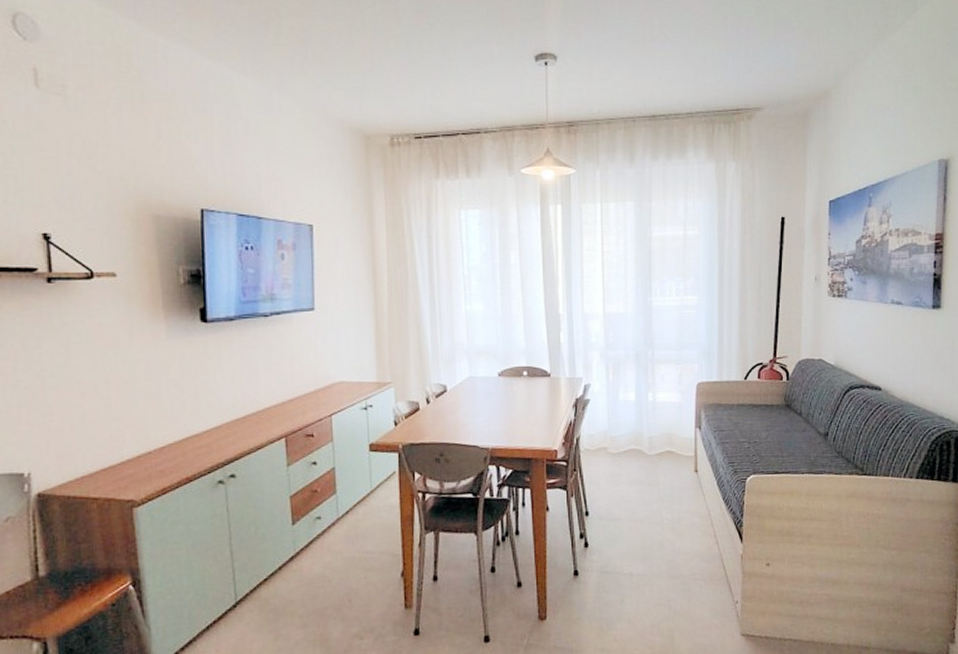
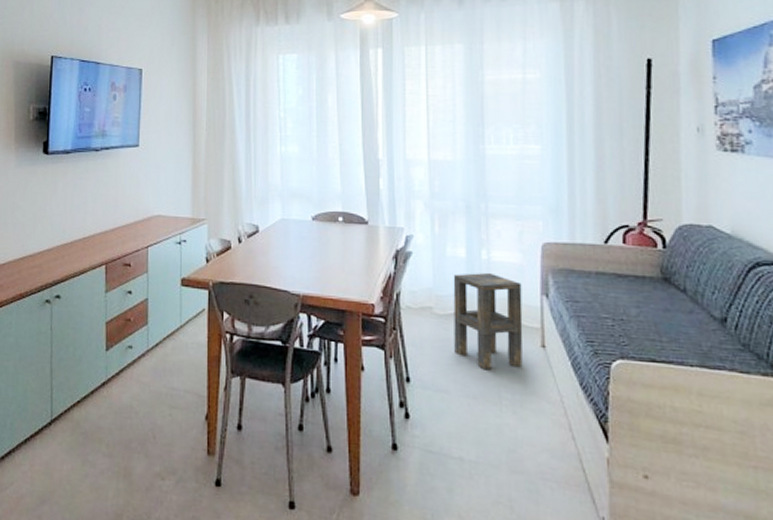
side table: none [624,412,681,496] -> present [453,272,523,369]

